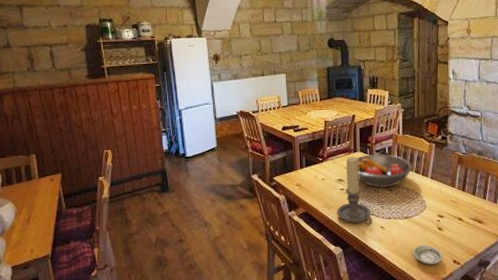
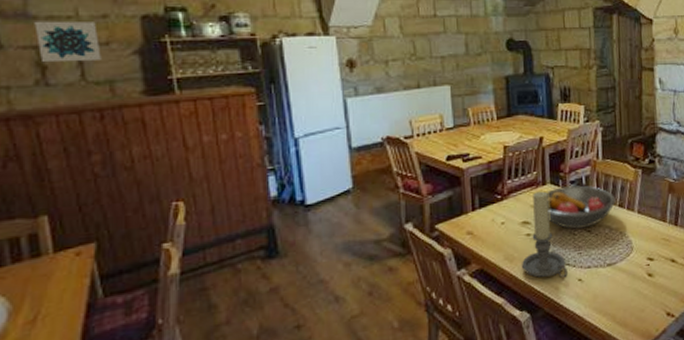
wall art: none [27,29,64,57] -> present [34,21,101,63]
saucer: present [413,245,442,265] -> none [619,297,654,322]

